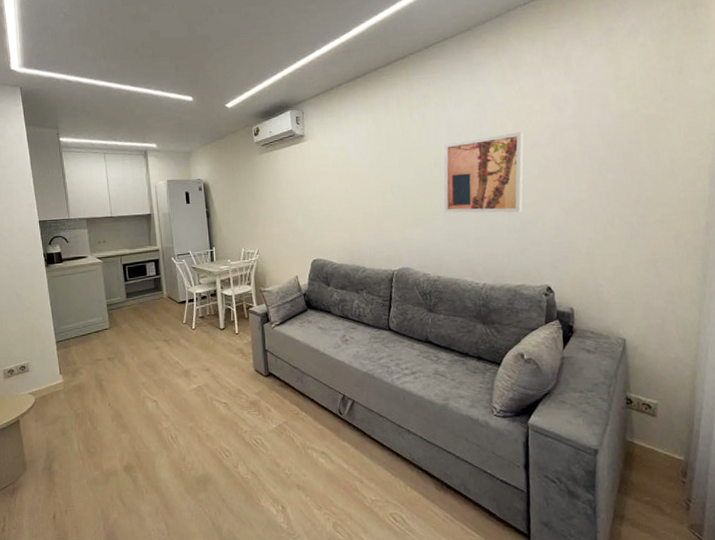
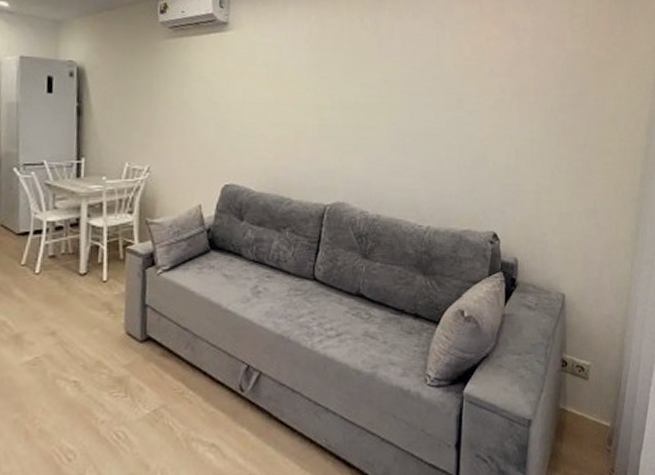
wall art: present [443,131,524,213] -> none [390,56,481,147]

